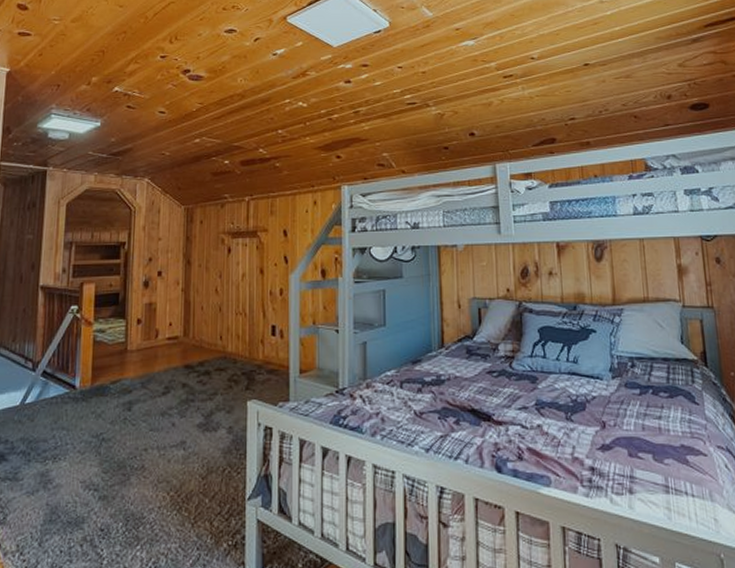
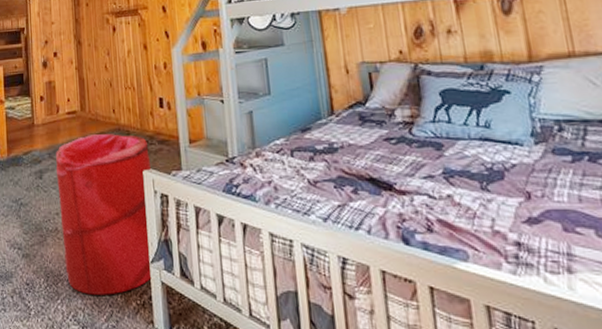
laundry hamper: none [148,361,257,538] -> present [56,133,152,295]

